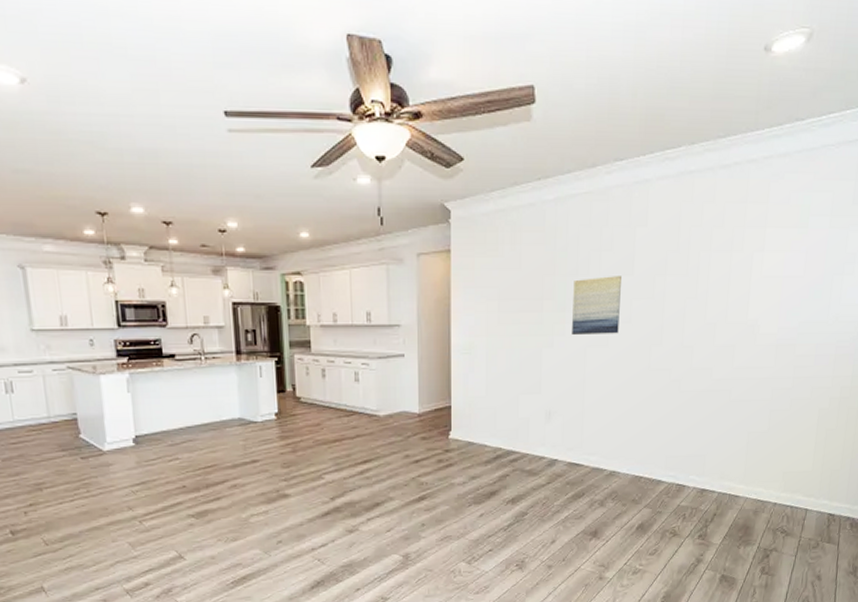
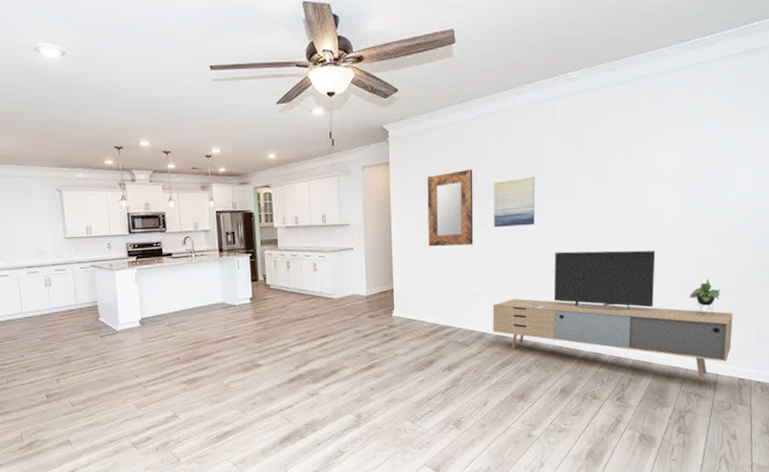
home mirror: none [494,262,550,356] -> present [427,169,474,247]
media console: none [565,366,828,517] -> present [492,250,733,381]

